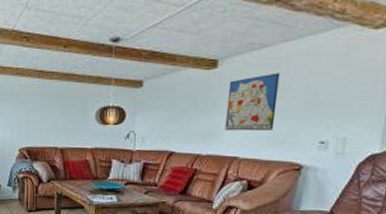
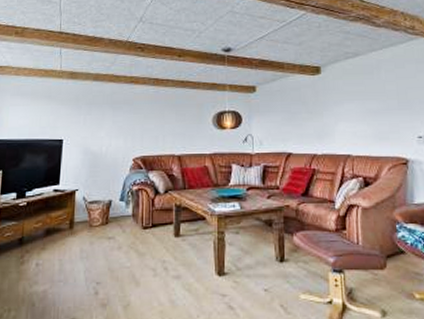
wall art: present [224,73,280,131] -> none [332,77,377,130]

